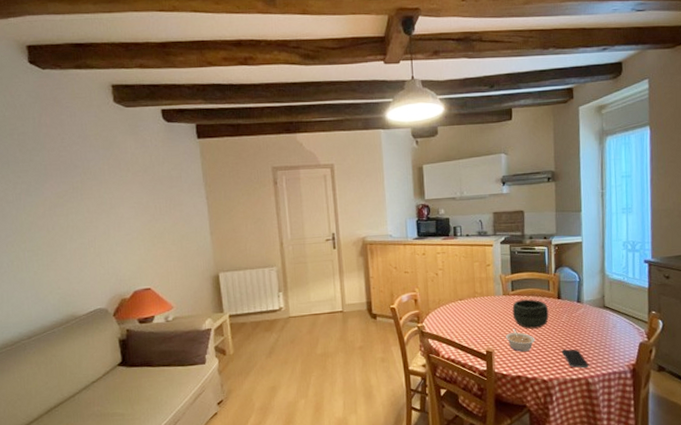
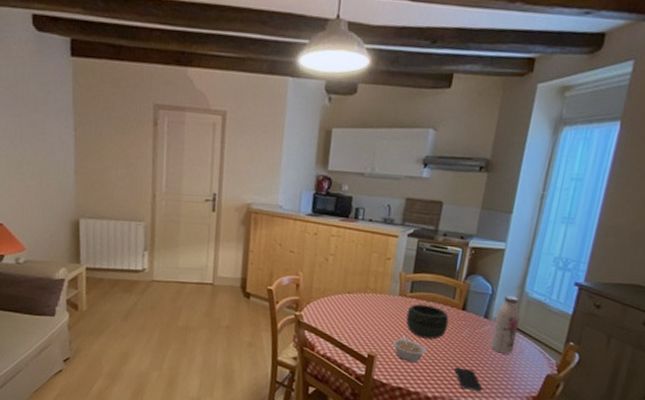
water bottle: none [587,280,608,331] -> present [491,295,520,354]

